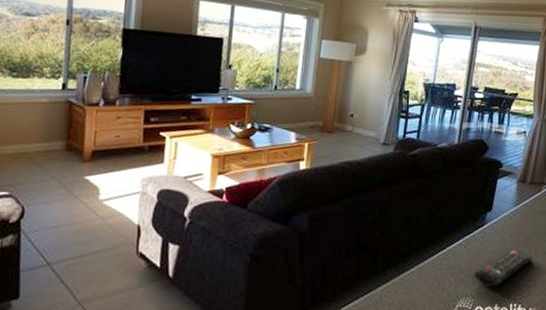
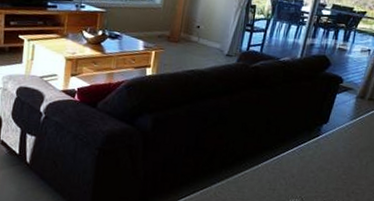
remote control: present [474,248,533,287] -> none [305,159,364,192]

